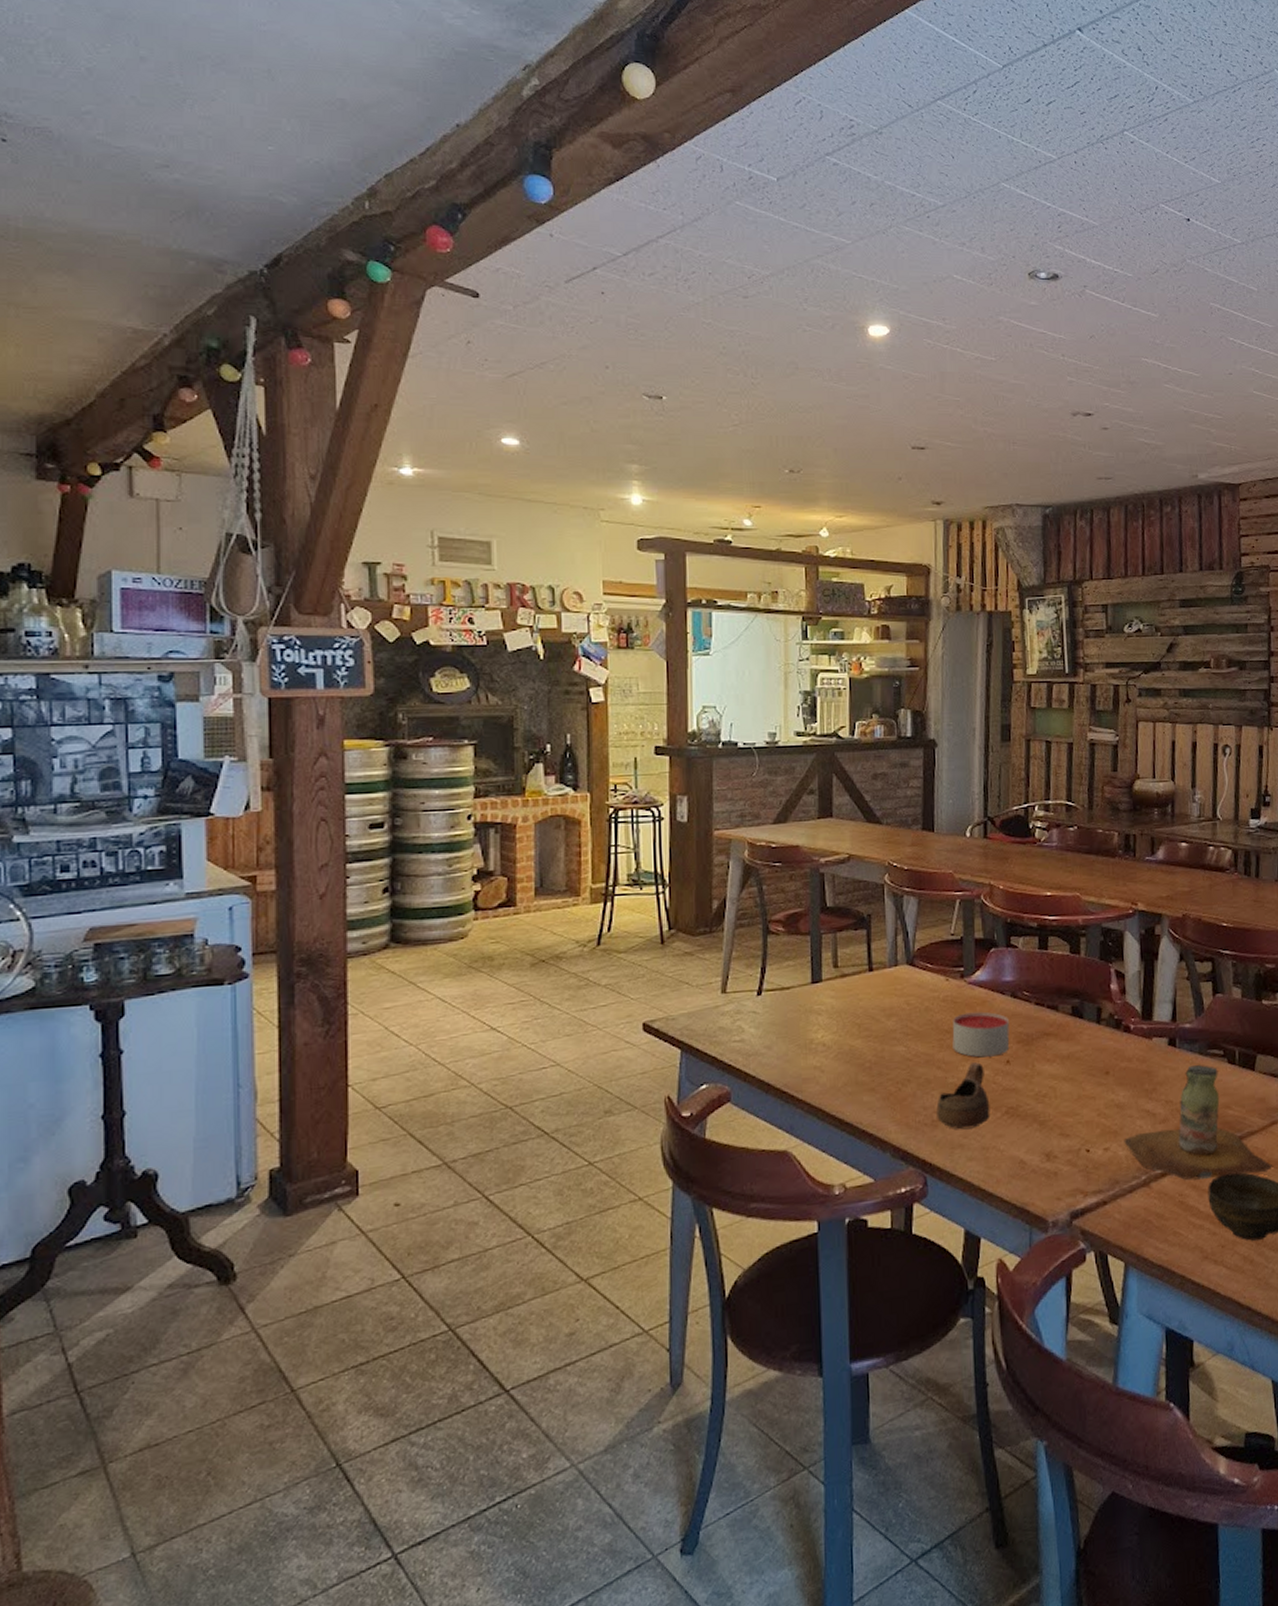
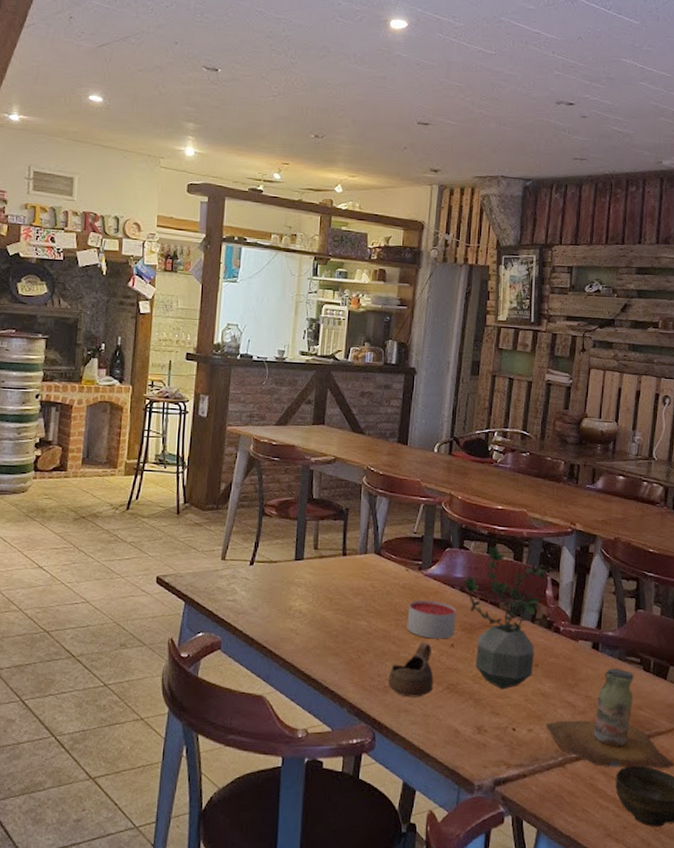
potted plant: none [1014,938,1112,1106] -> present [463,545,549,690]

